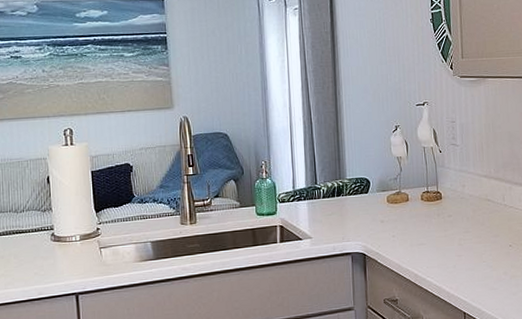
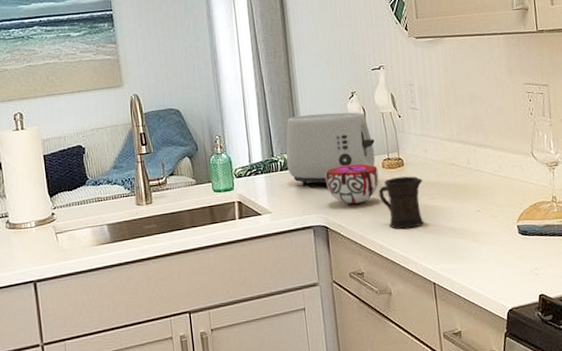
toaster: none [328,144,415,213] -> present [286,112,376,185]
decorative bowl: none [365,195,418,233] -> present [324,163,379,204]
mug: none [416,209,459,260] -> present [378,176,425,230]

